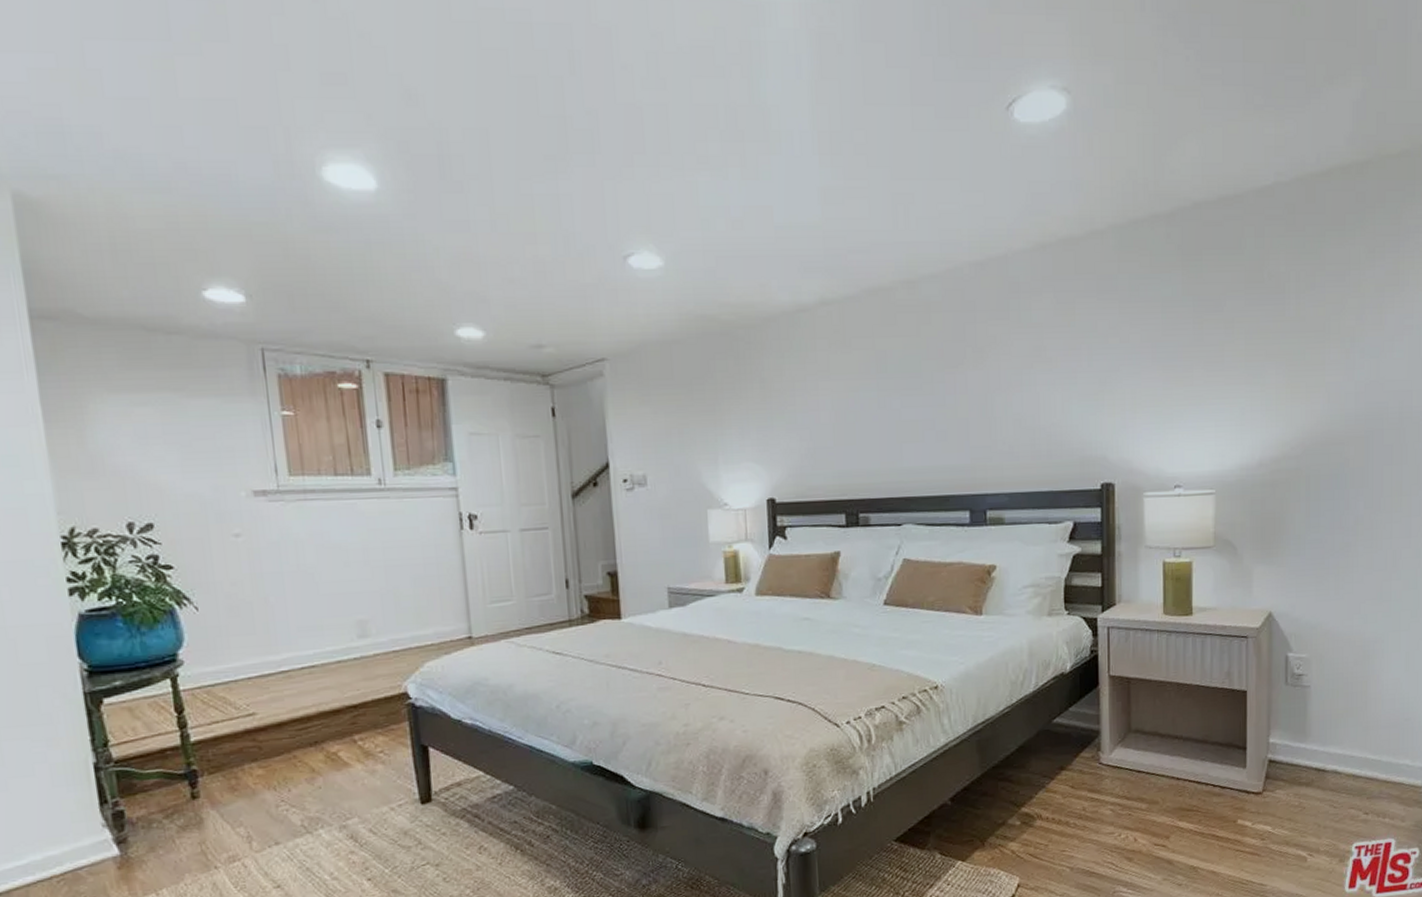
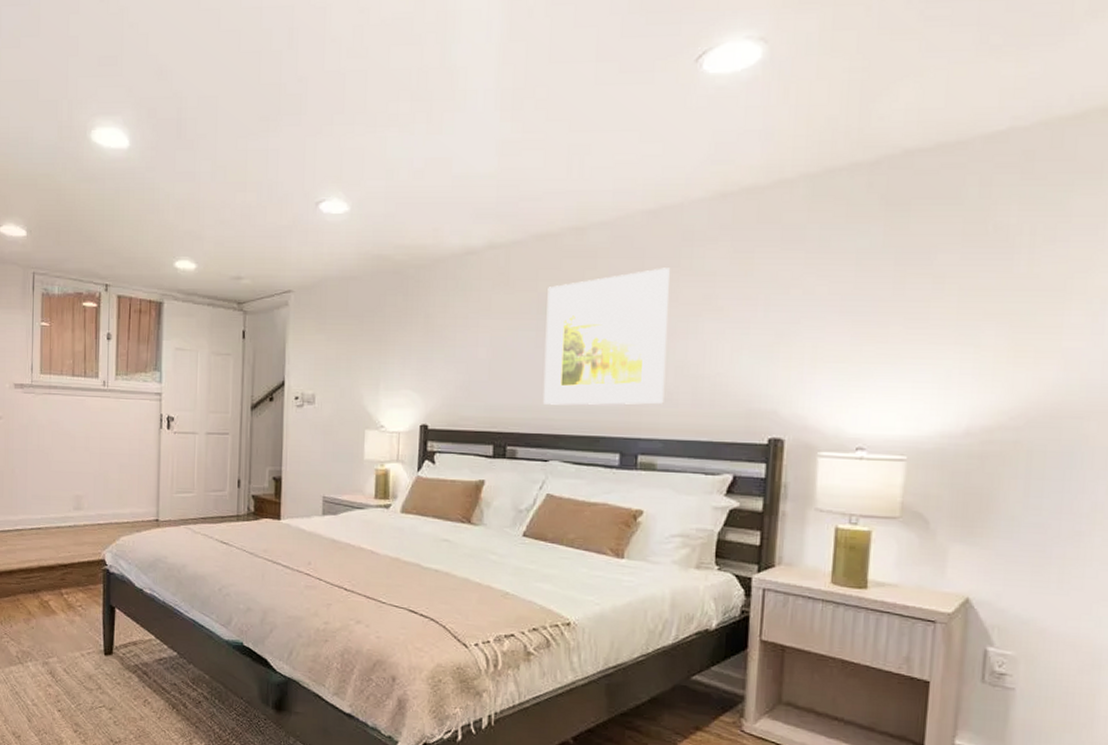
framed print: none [885,320,1006,467] -> present [543,268,670,405]

